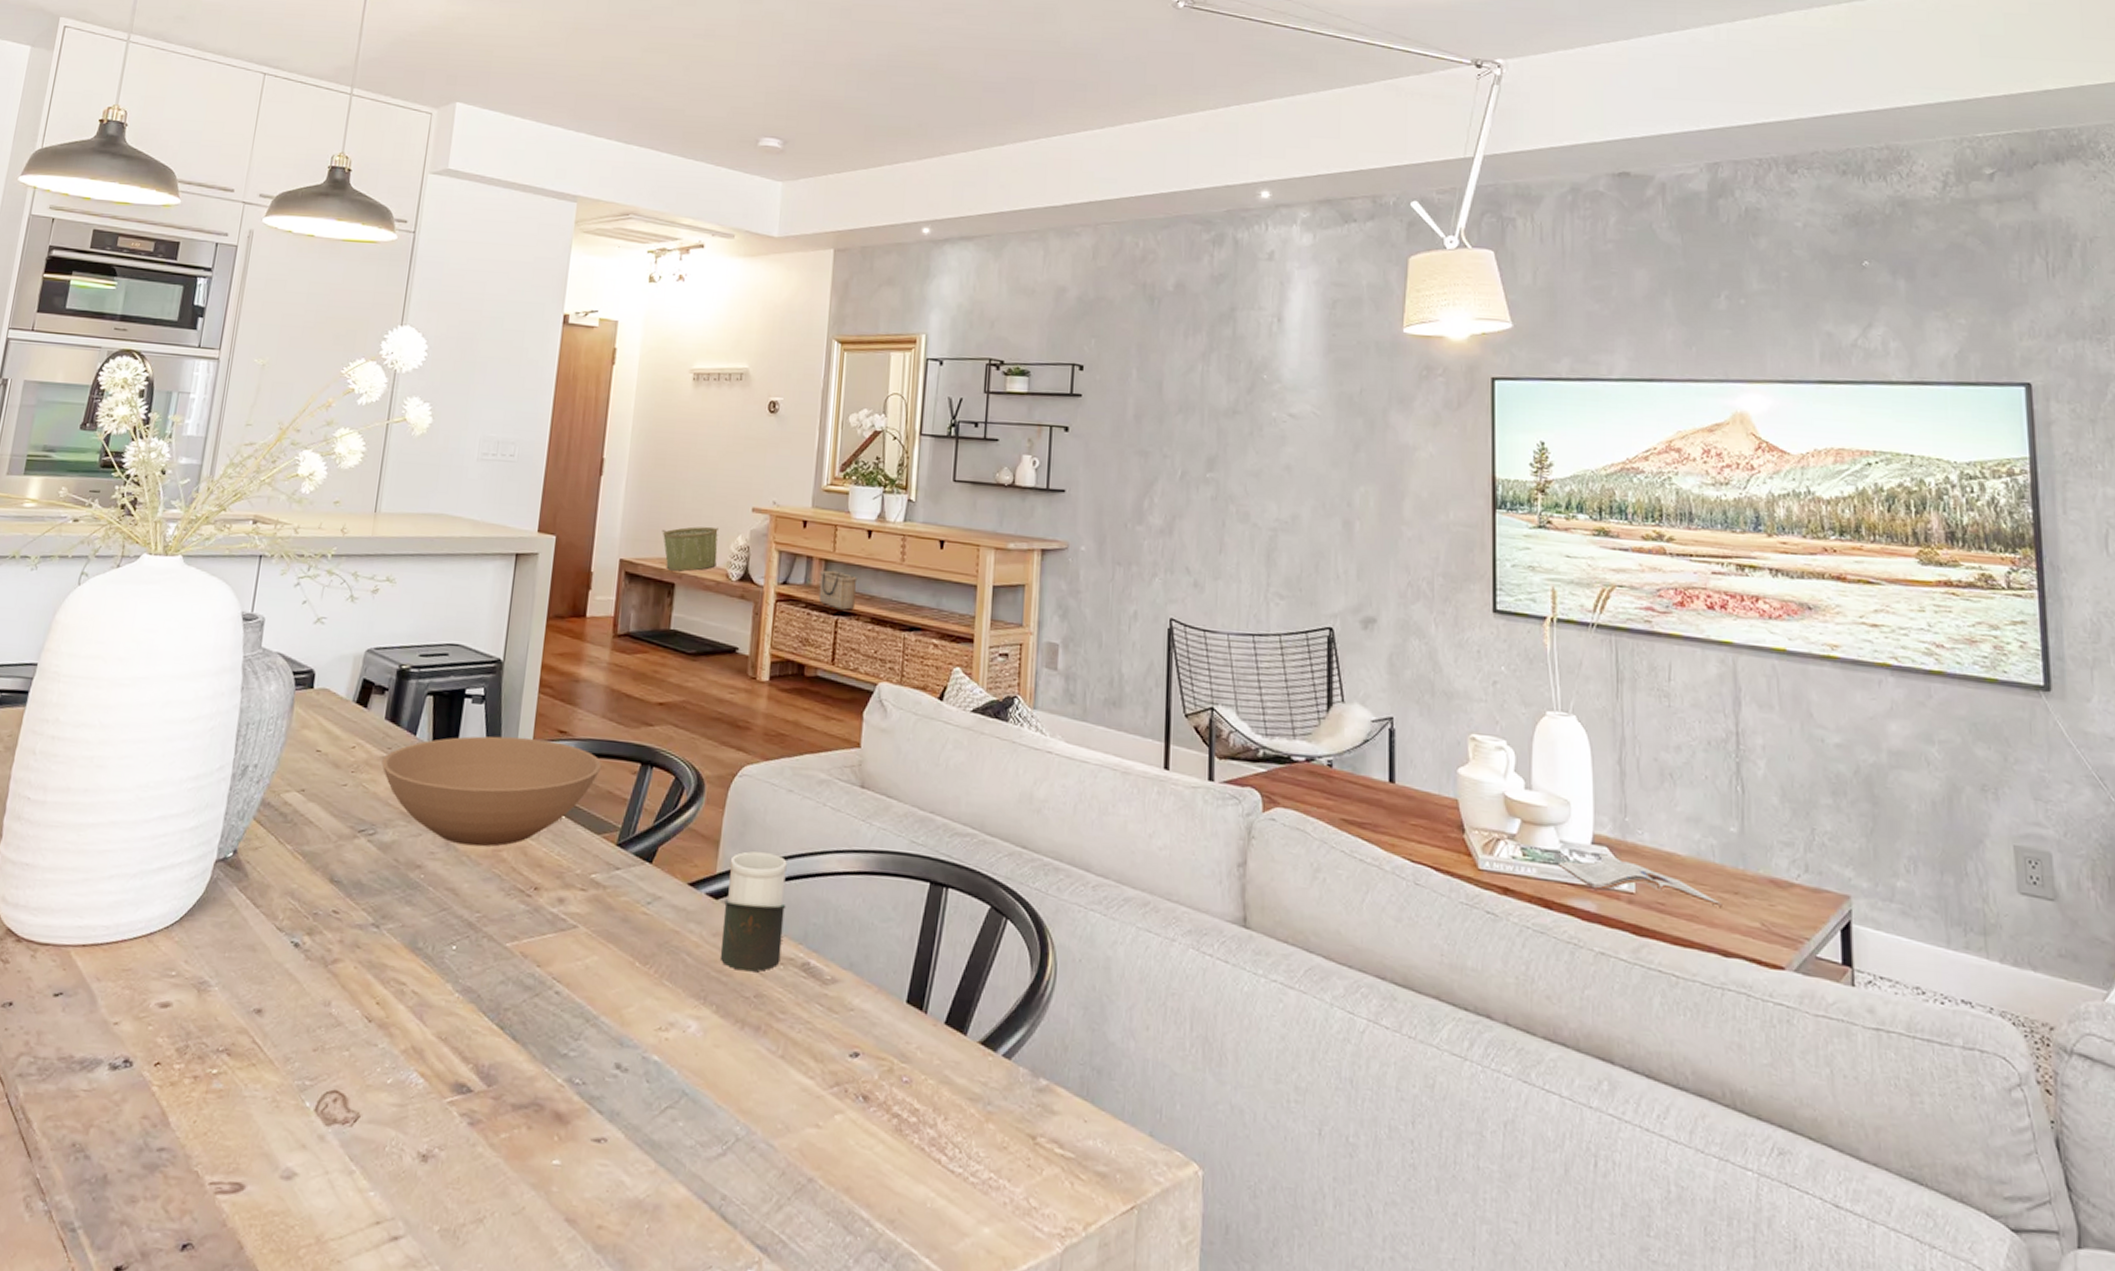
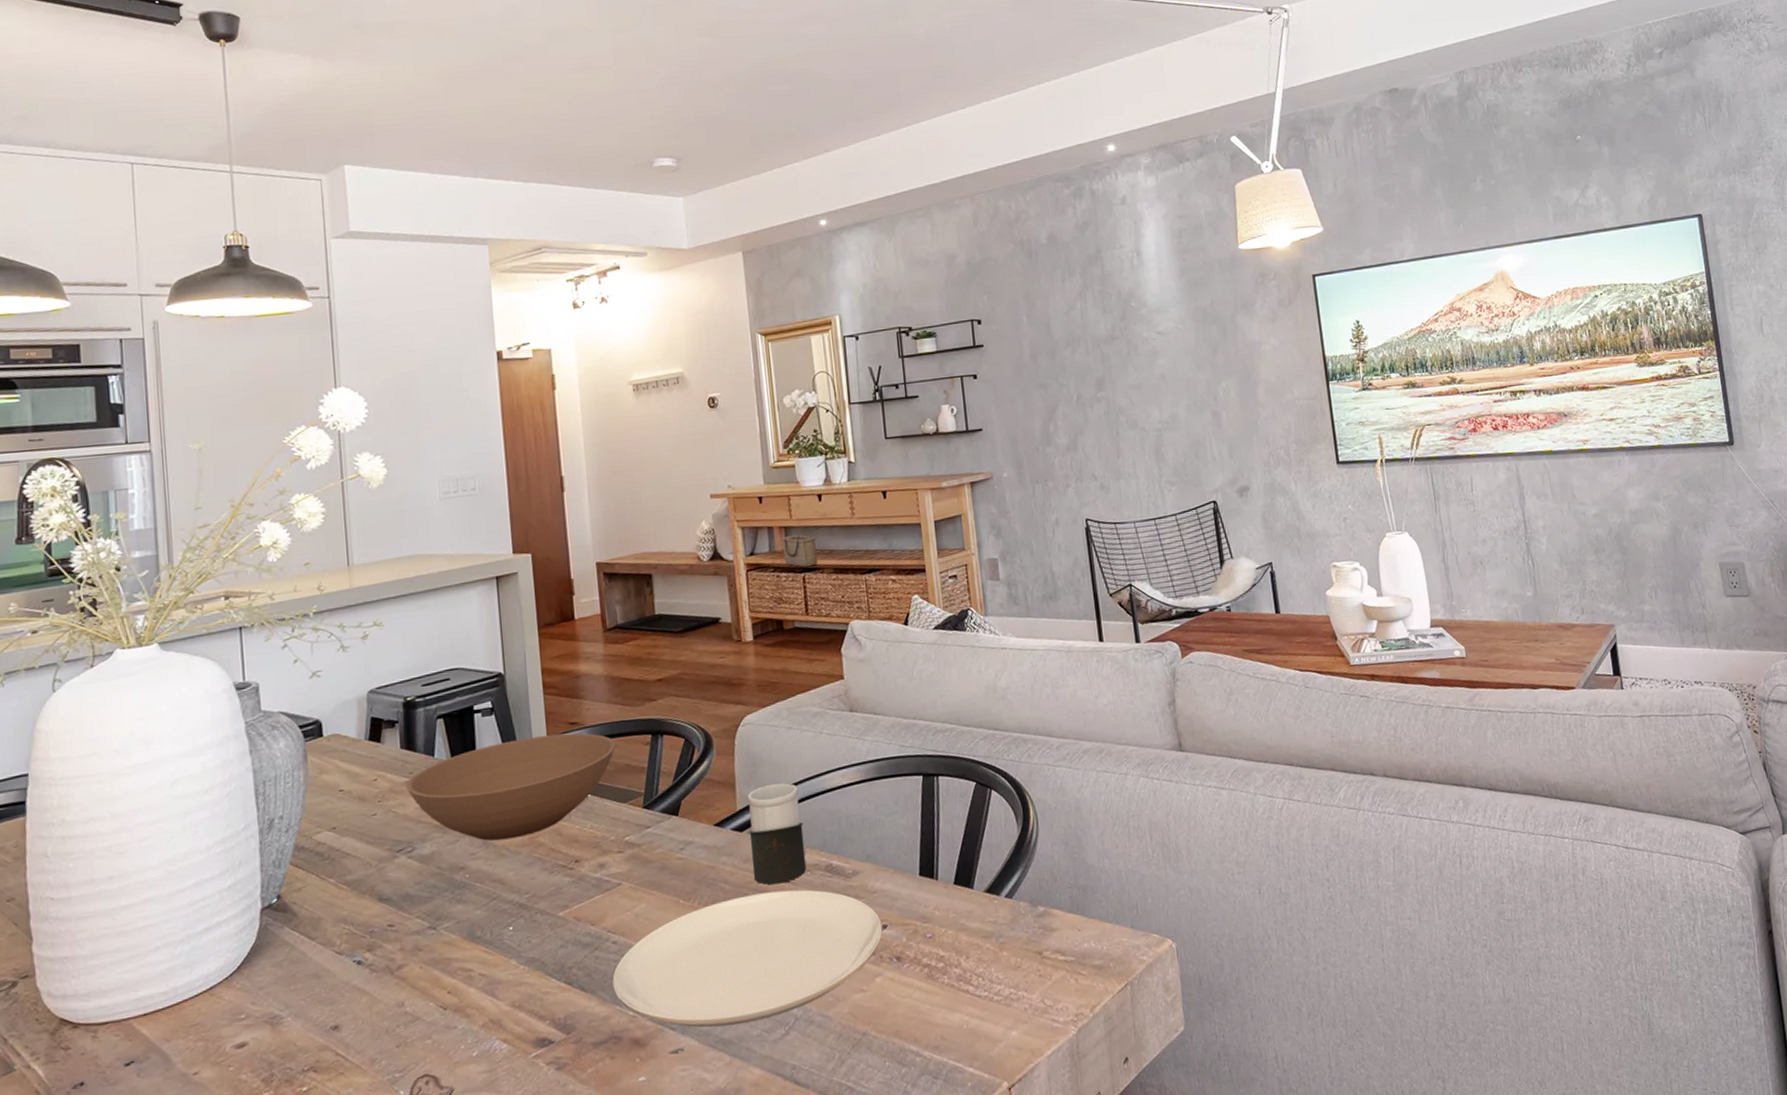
plate: none [546,975,854,1130] -> present [612,889,883,1028]
basket: present [662,526,718,572] -> none [631,517,687,564]
magazine: present [1557,854,1722,907] -> none [1408,632,1528,662]

